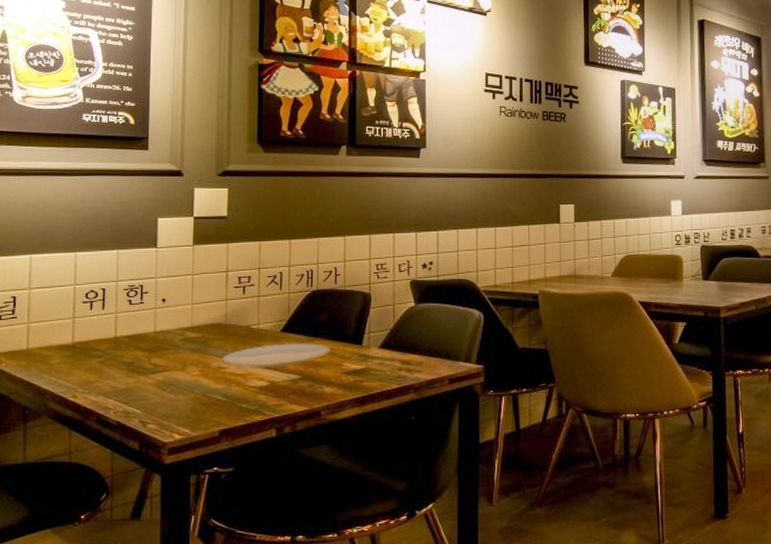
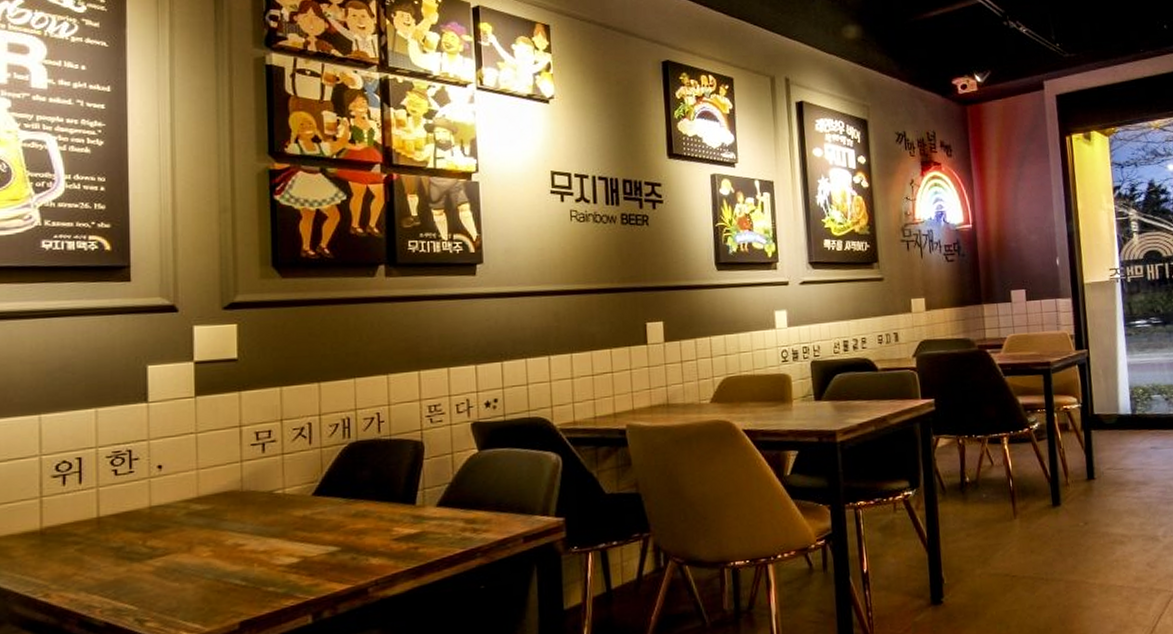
plate: present [222,343,330,368] -> none [239,506,376,542]

